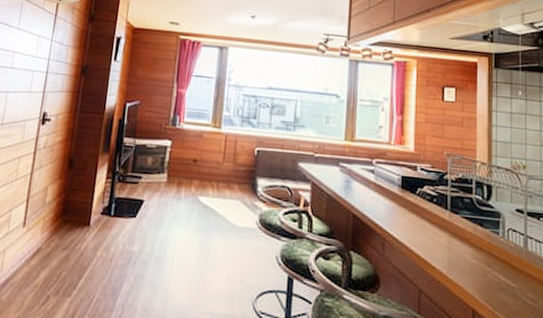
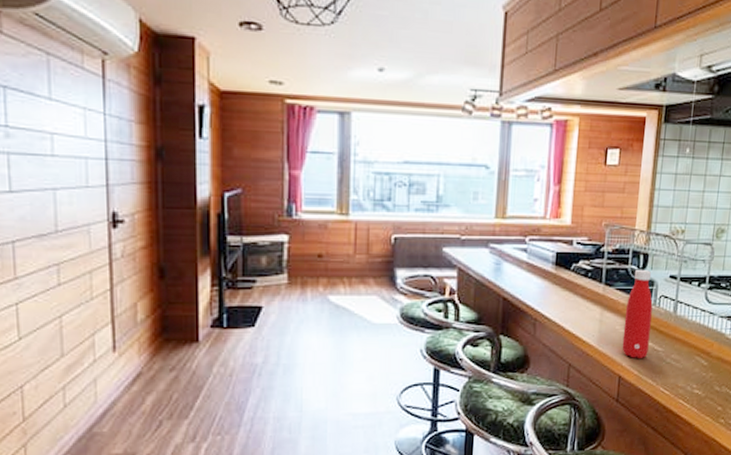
bottle: none [473,199,501,294] -> present [622,269,653,359]

